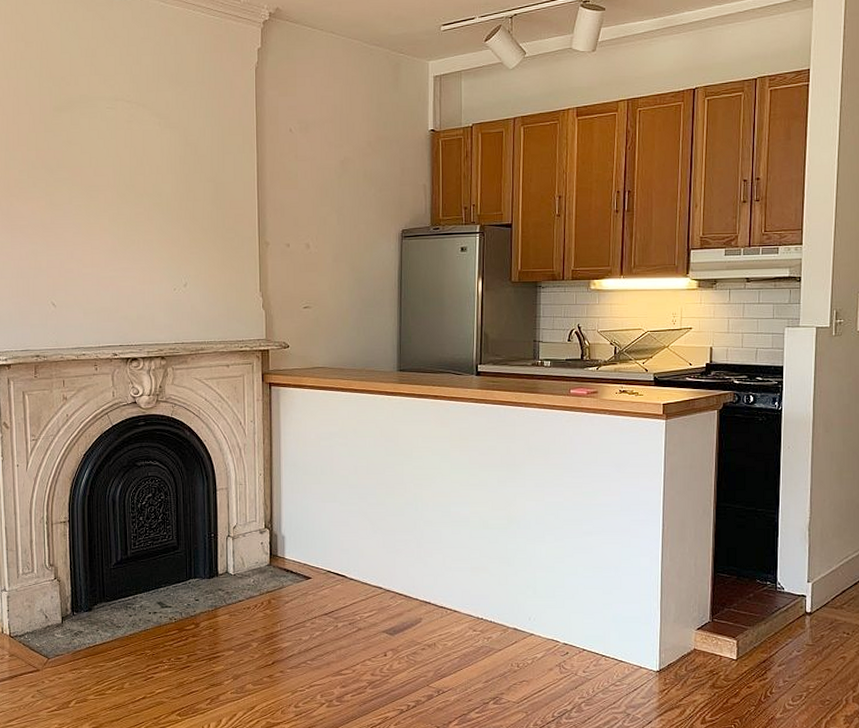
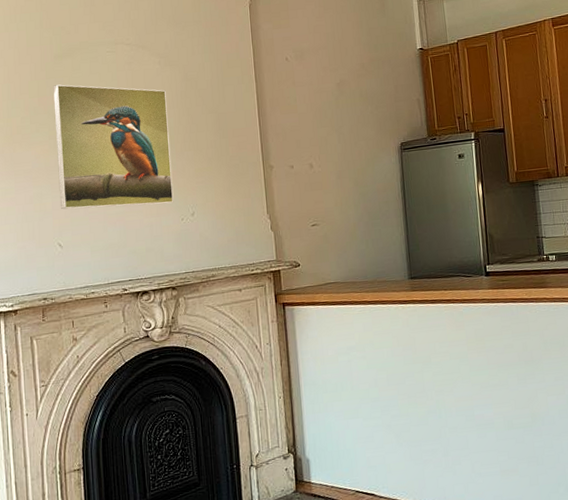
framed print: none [51,139,167,272] -> present [53,84,174,210]

